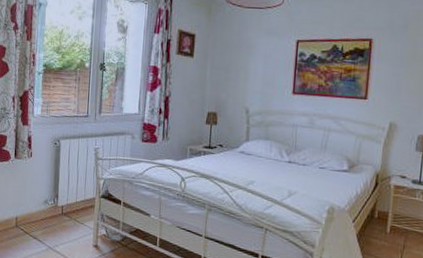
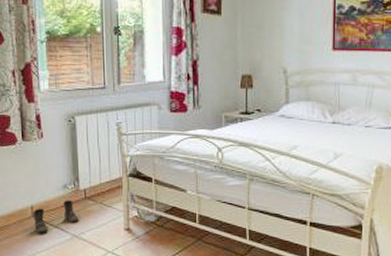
boots: none [16,214,55,243] -> present [33,200,79,234]

